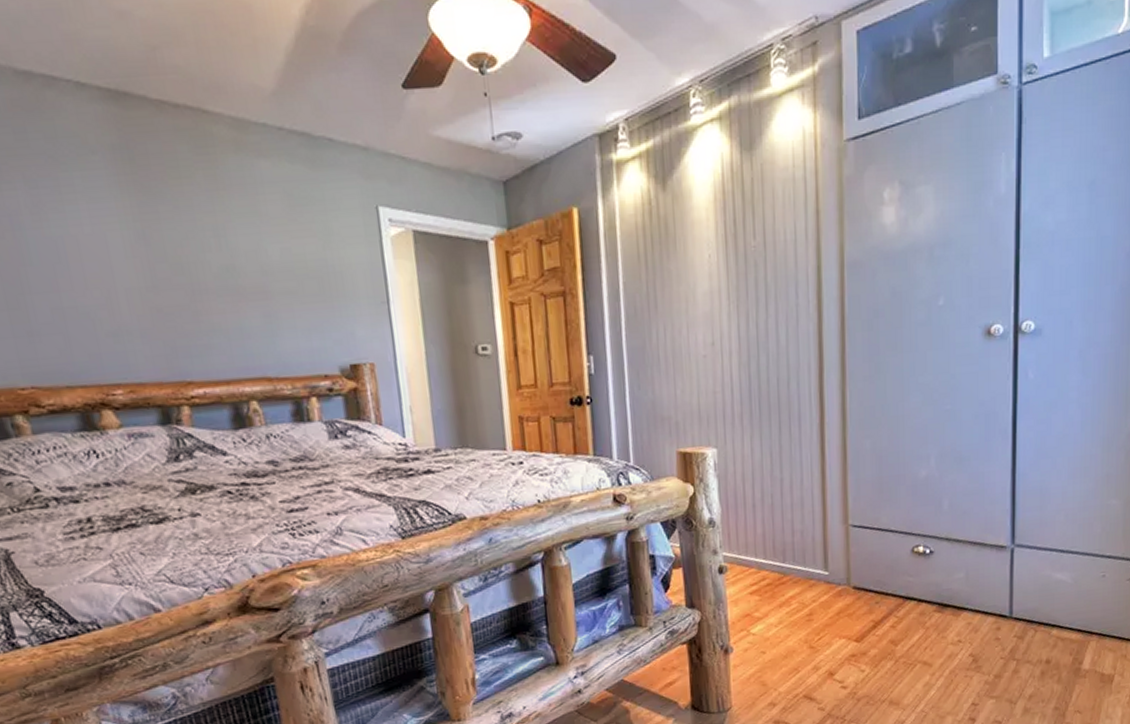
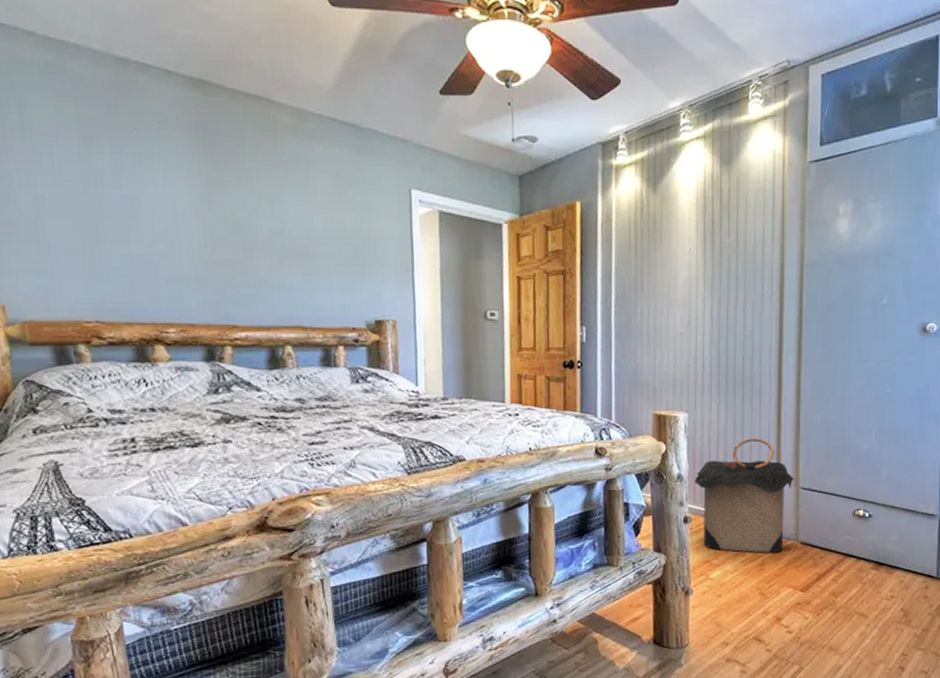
laundry hamper: none [728,471,843,602] -> present [694,438,794,553]

